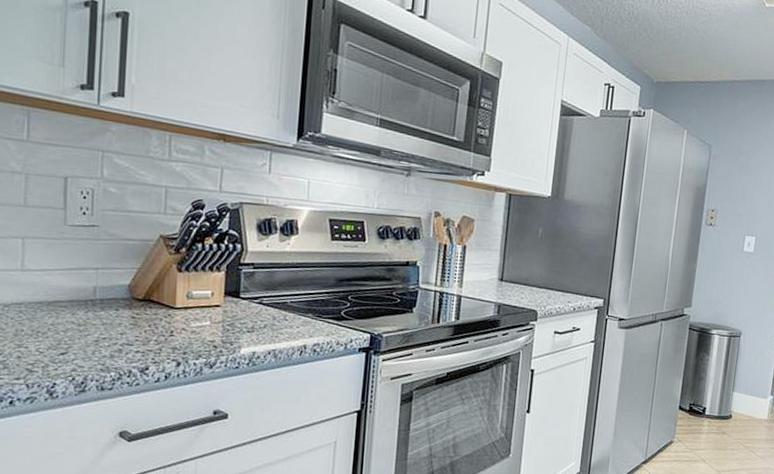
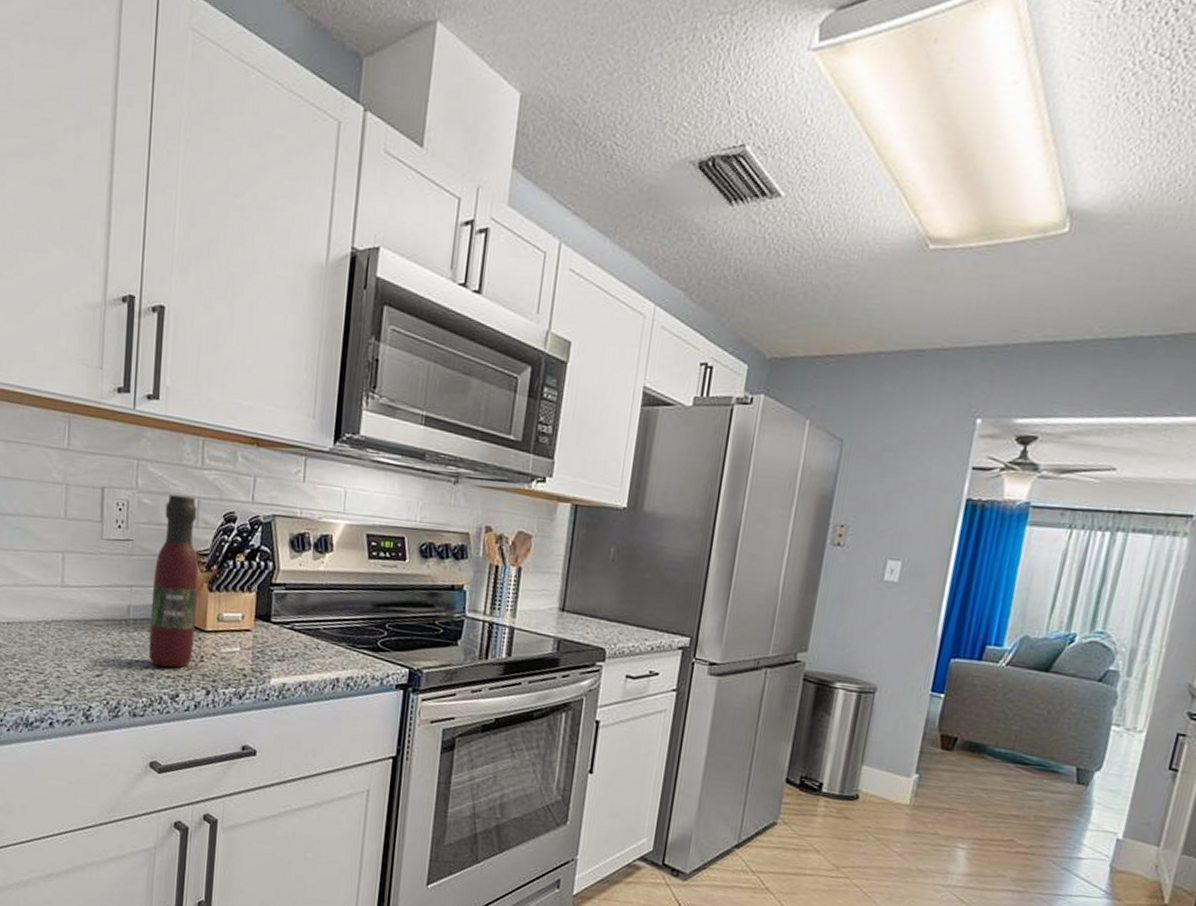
wine bottle: none [116,184,167,343] -> present [148,494,199,668]

